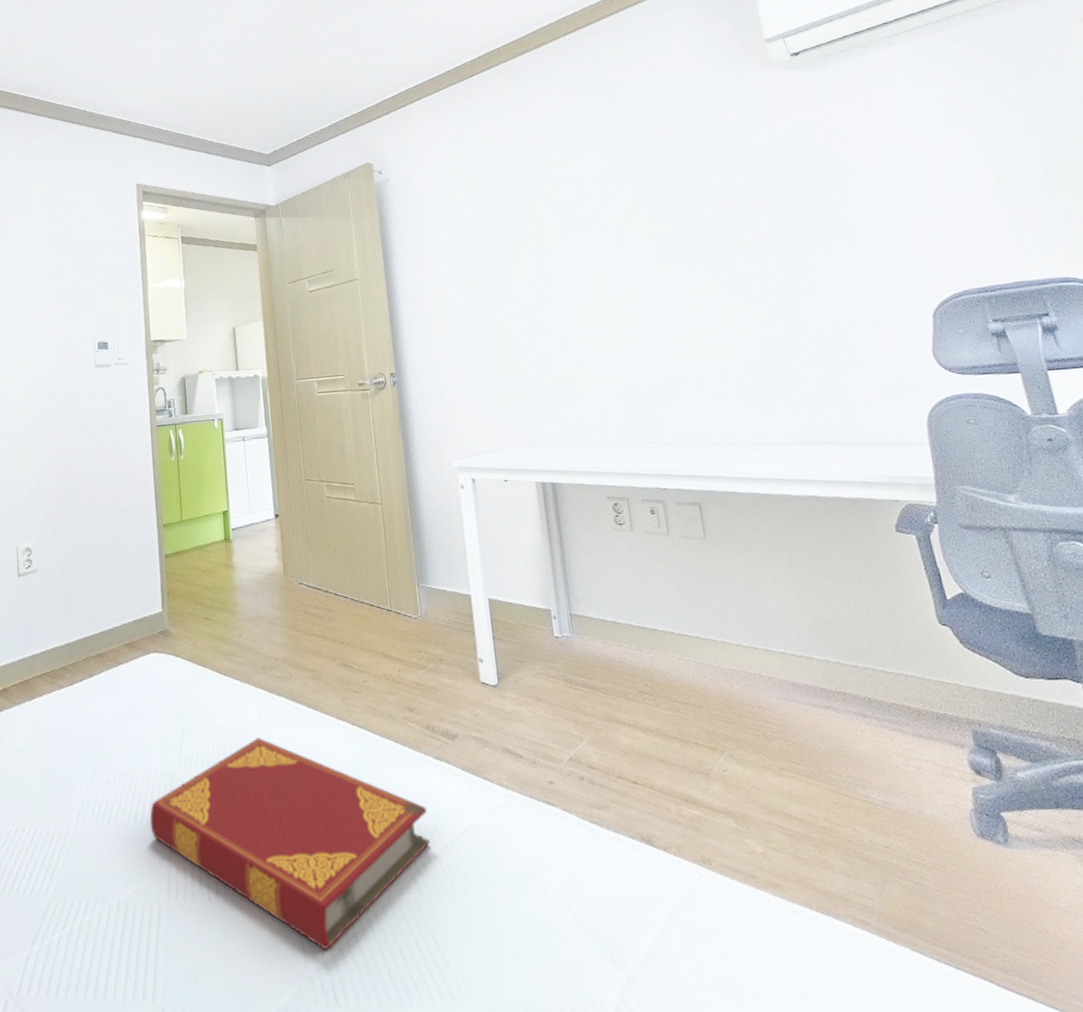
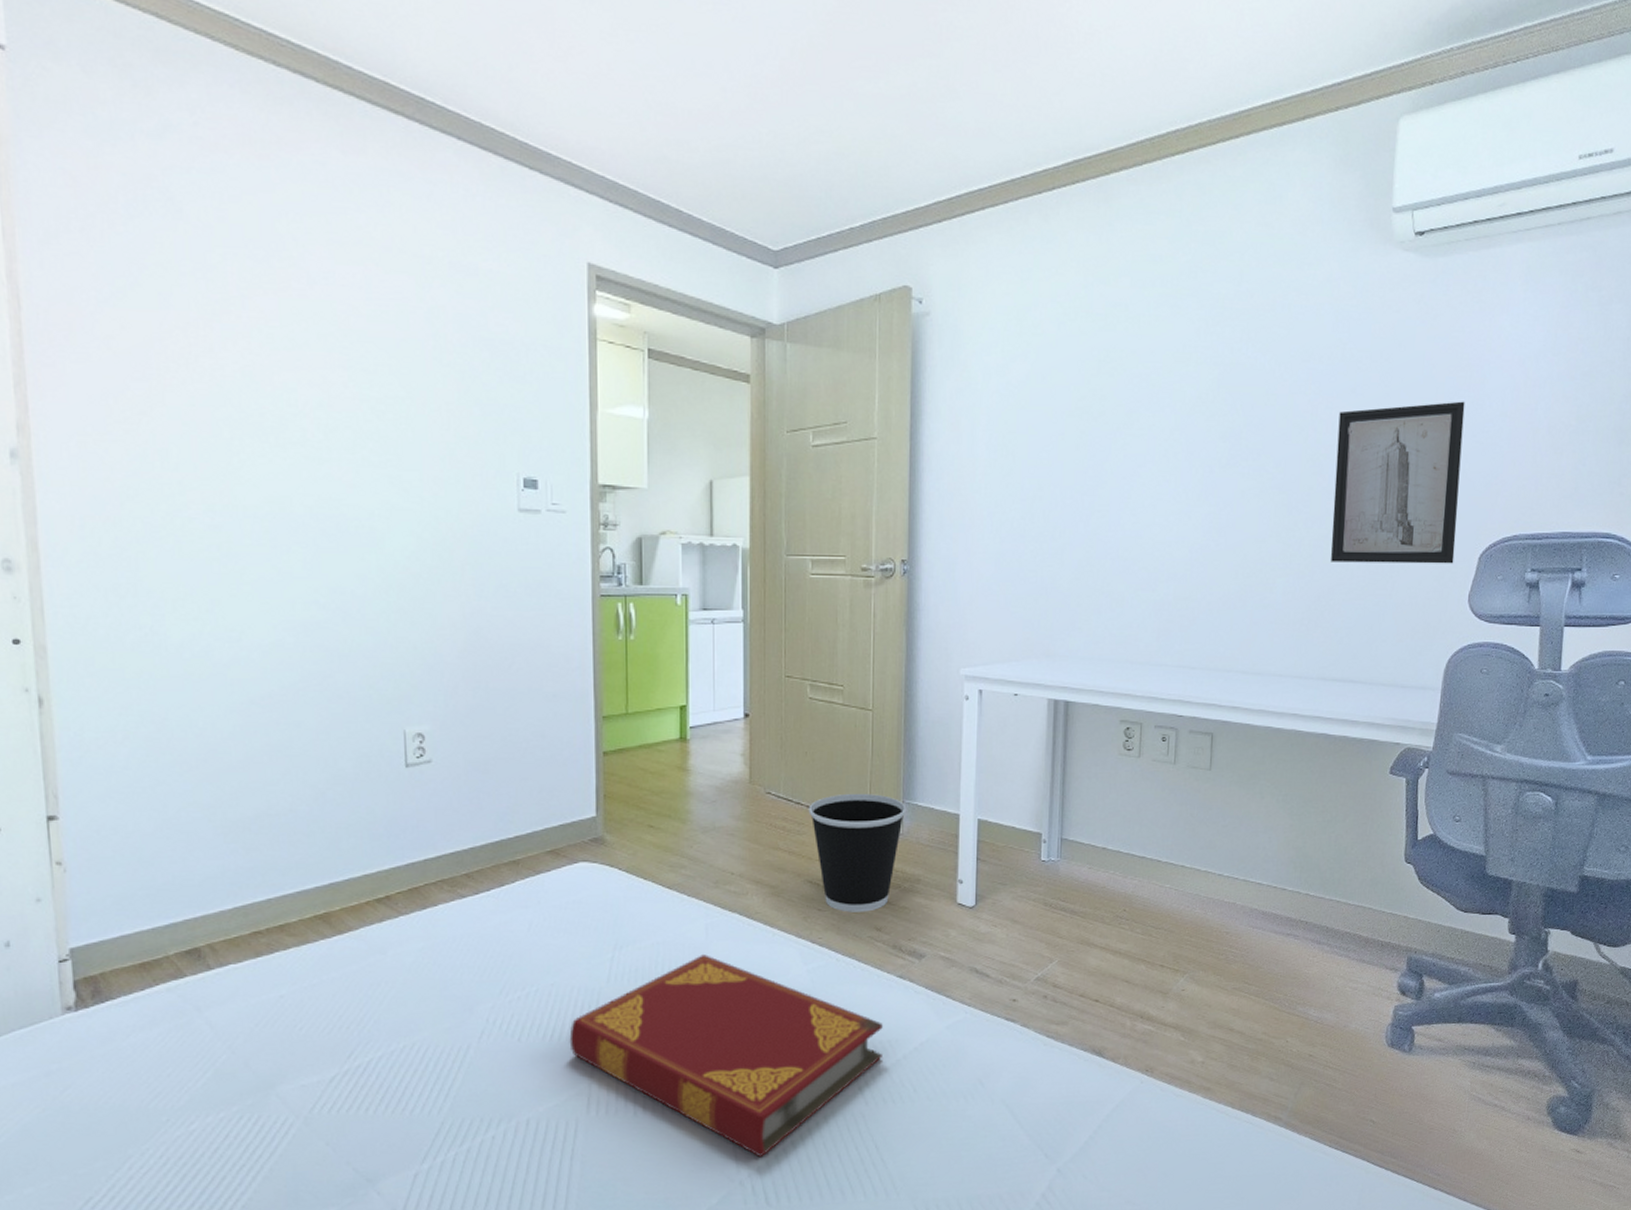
wastebasket: none [336,579,423,694] -> present [808,793,907,913]
wall art: none [757,180,908,335] -> present [1331,401,1465,564]

